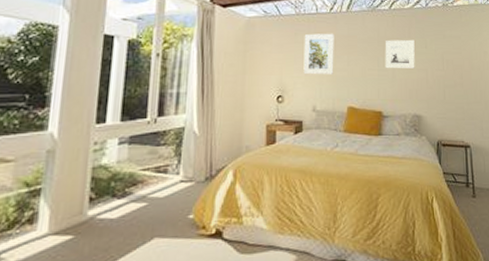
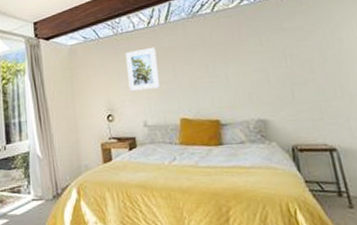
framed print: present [385,39,415,69] -> none [213,39,252,75]

